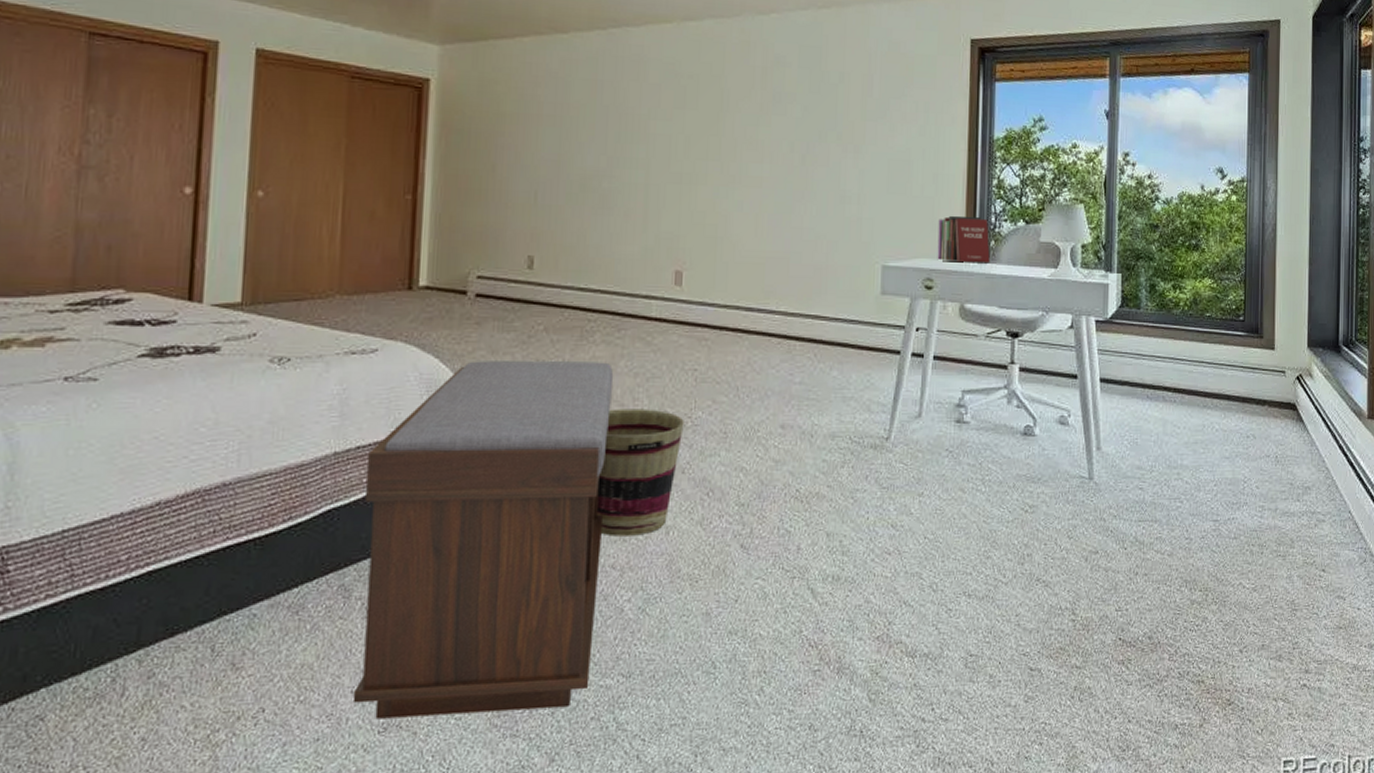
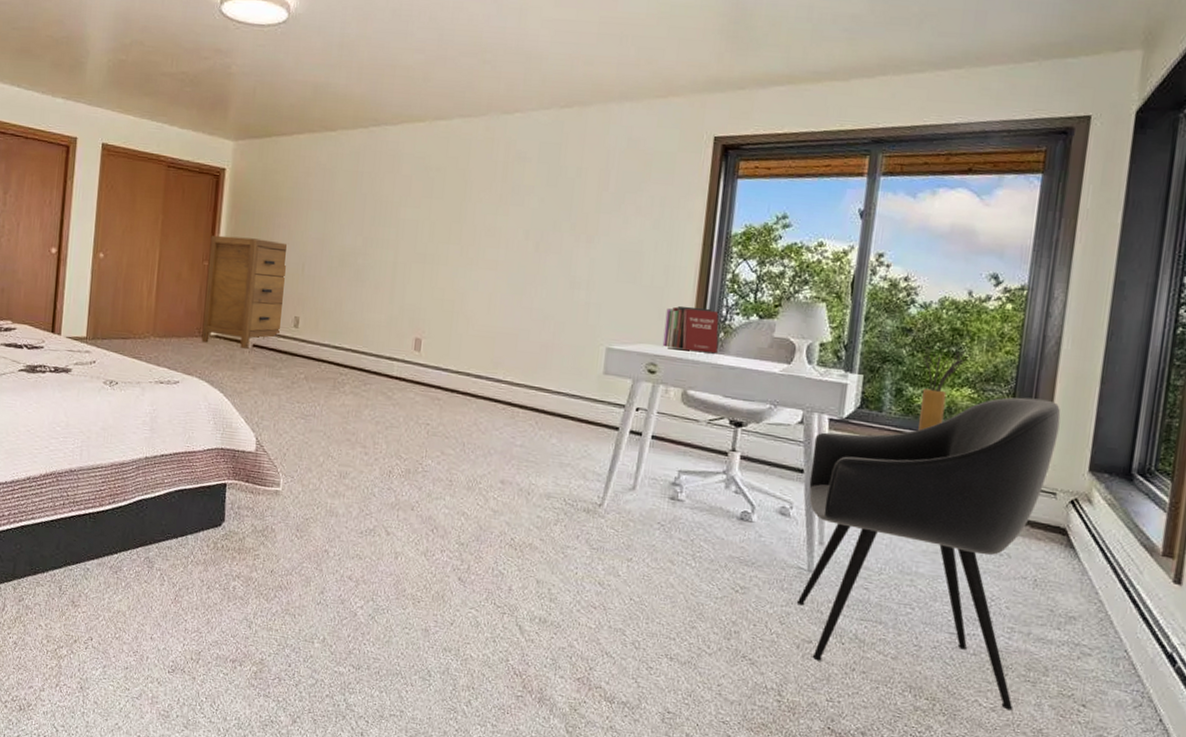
bench: present [352,361,614,719] -> none [151,398,359,683]
dresser: none [406,161,514,301] -> present [201,235,287,350]
basket: present [596,409,684,537] -> none [338,449,416,556]
armchair: none [1081,283,1282,588] -> present [796,397,1061,711]
vase: none [1170,241,1209,325] -> present [918,347,972,431]

